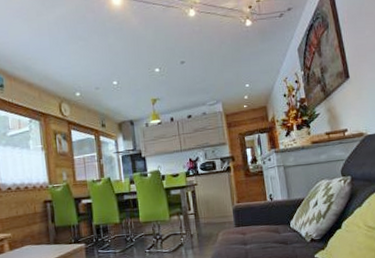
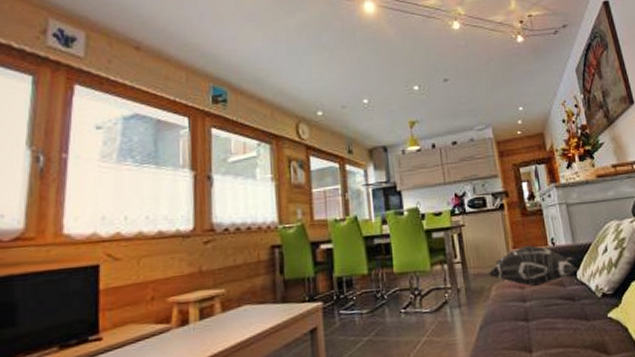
decorative pillow: none [216,200,291,233] -> present [487,245,578,286]

